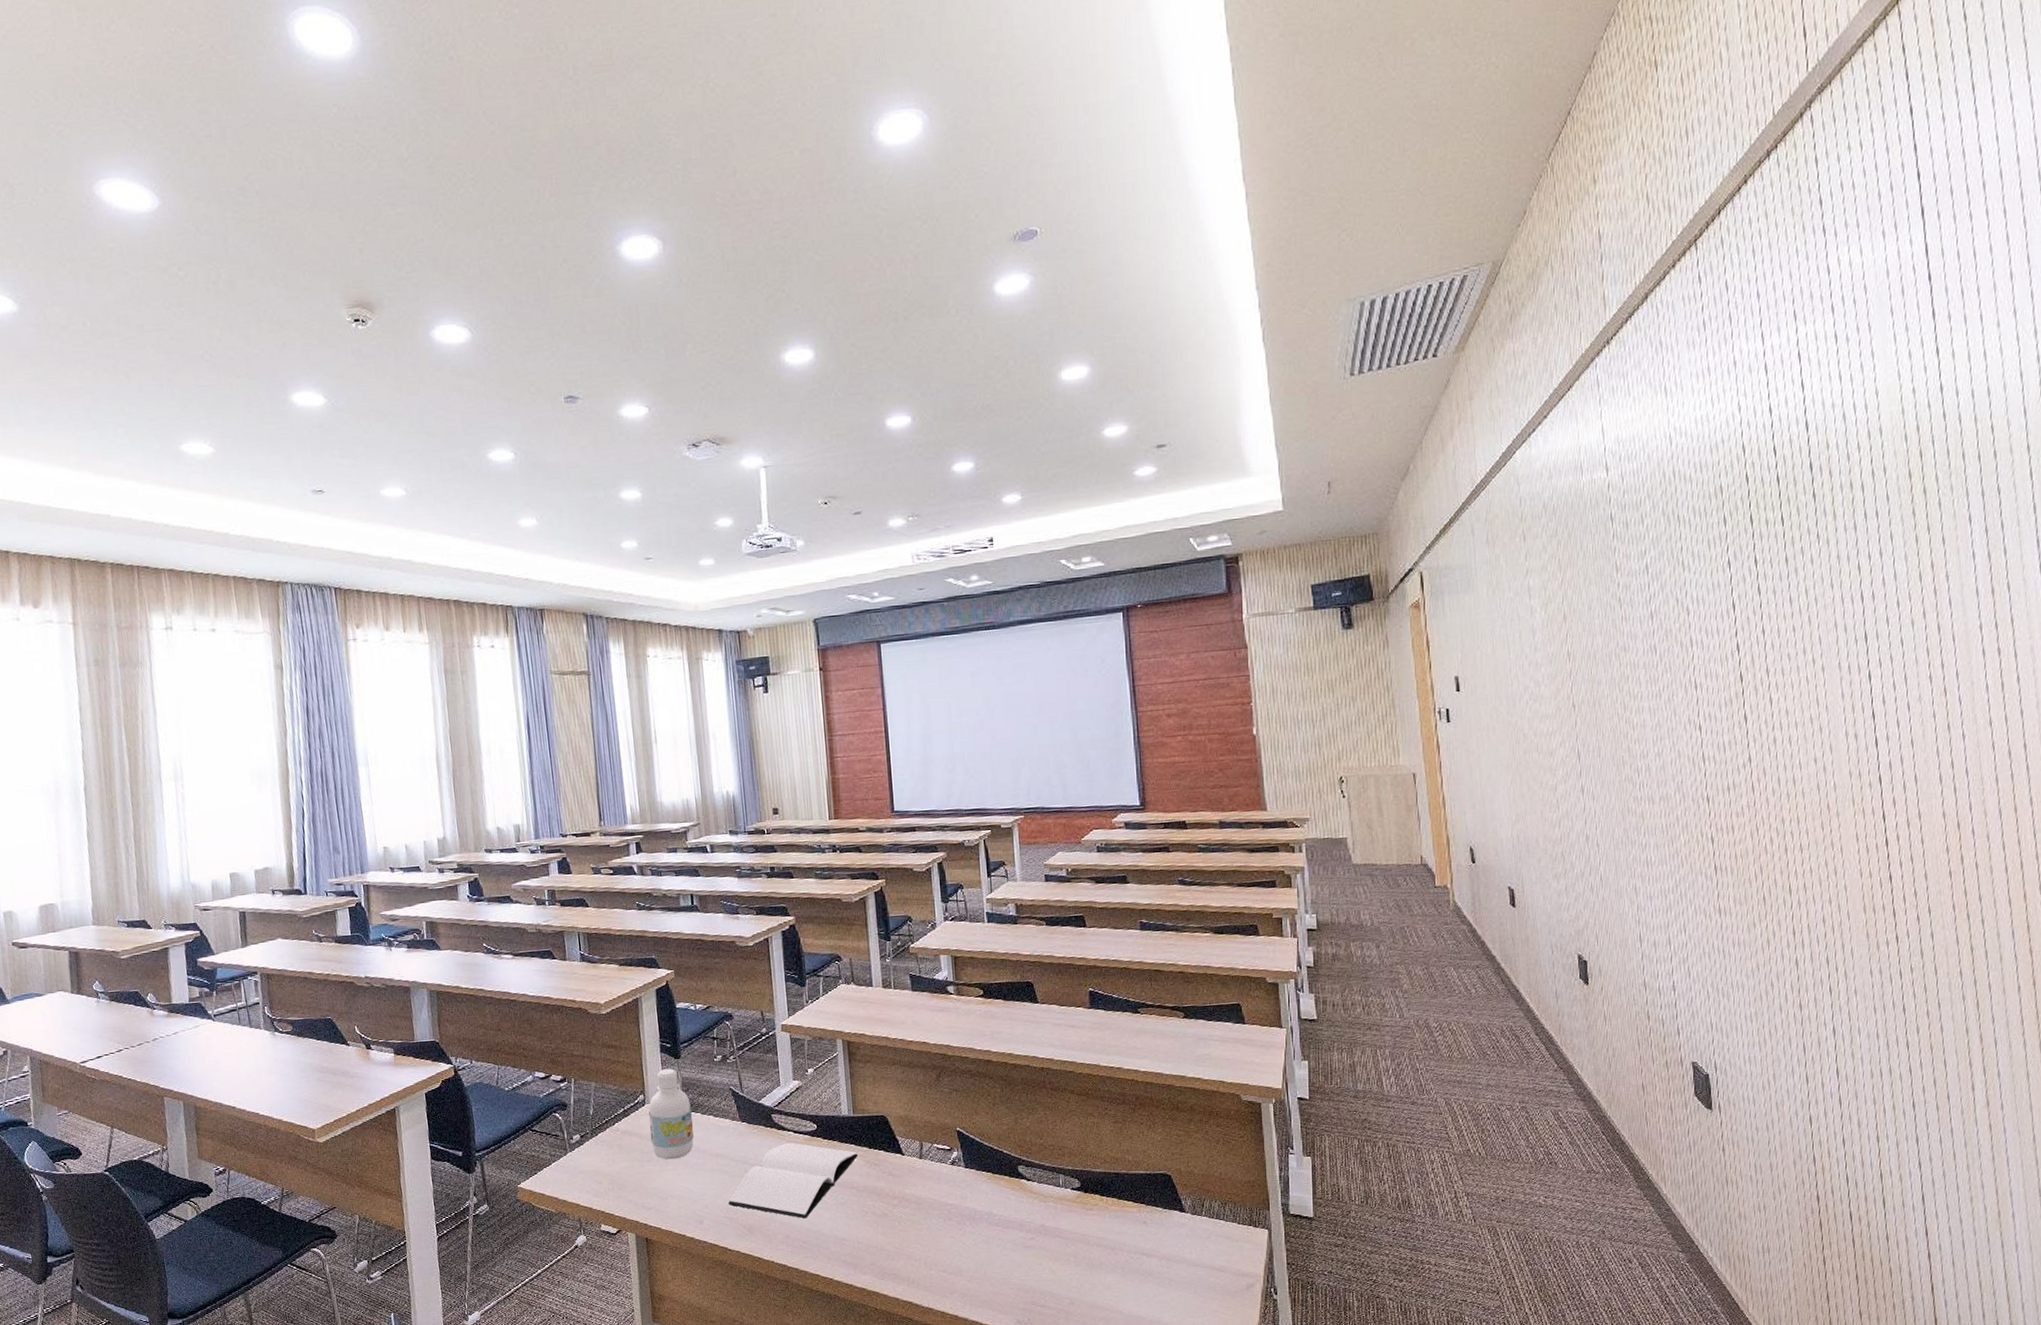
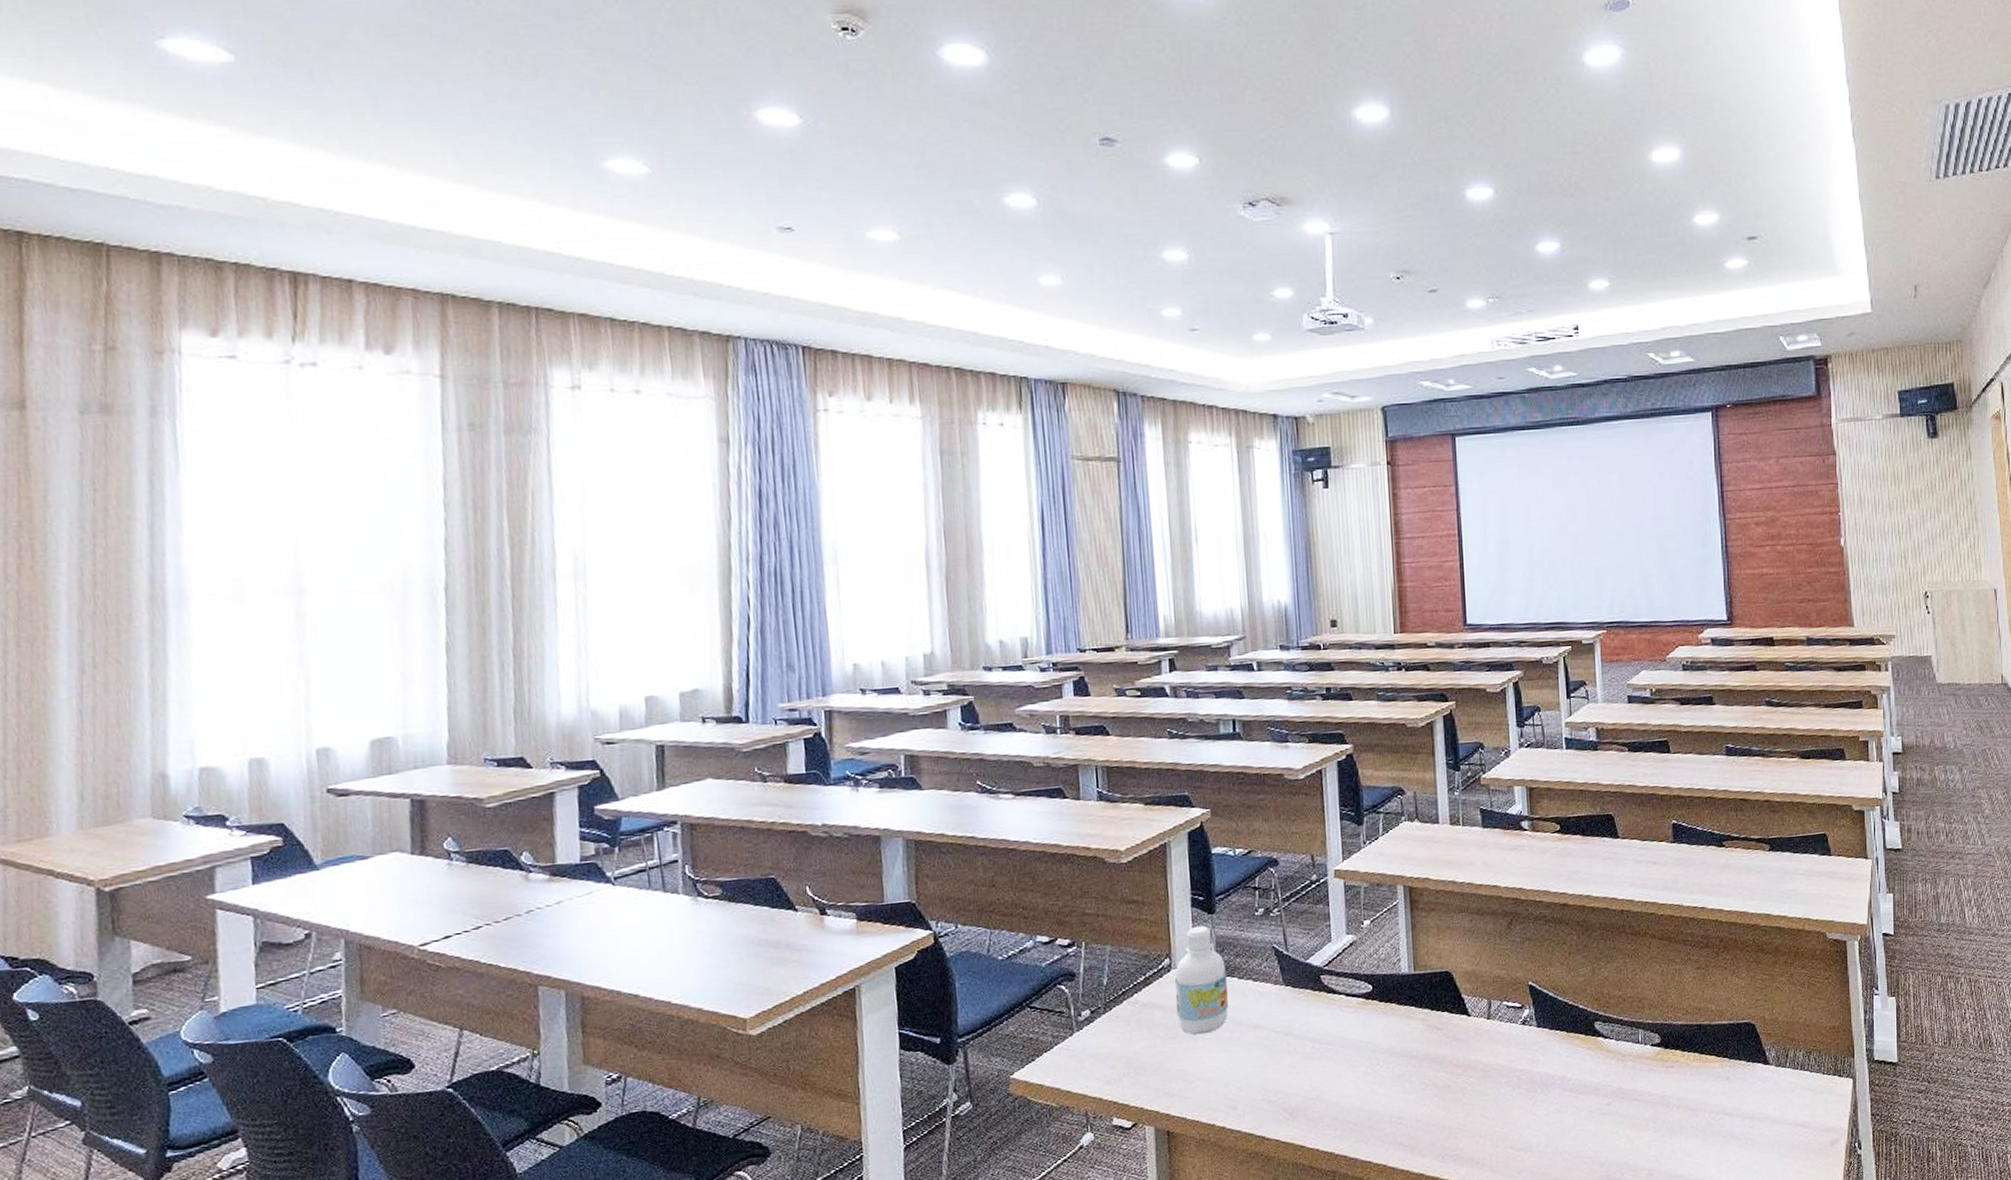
book: present [728,1142,858,1219] -> none [1267,1007,1418,1097]

